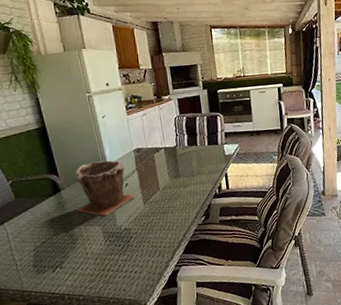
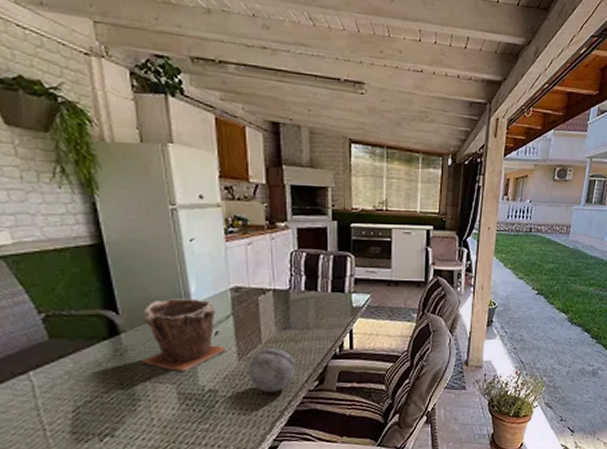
decorative orb: none [151,192,187,228] -> present [248,347,296,393]

